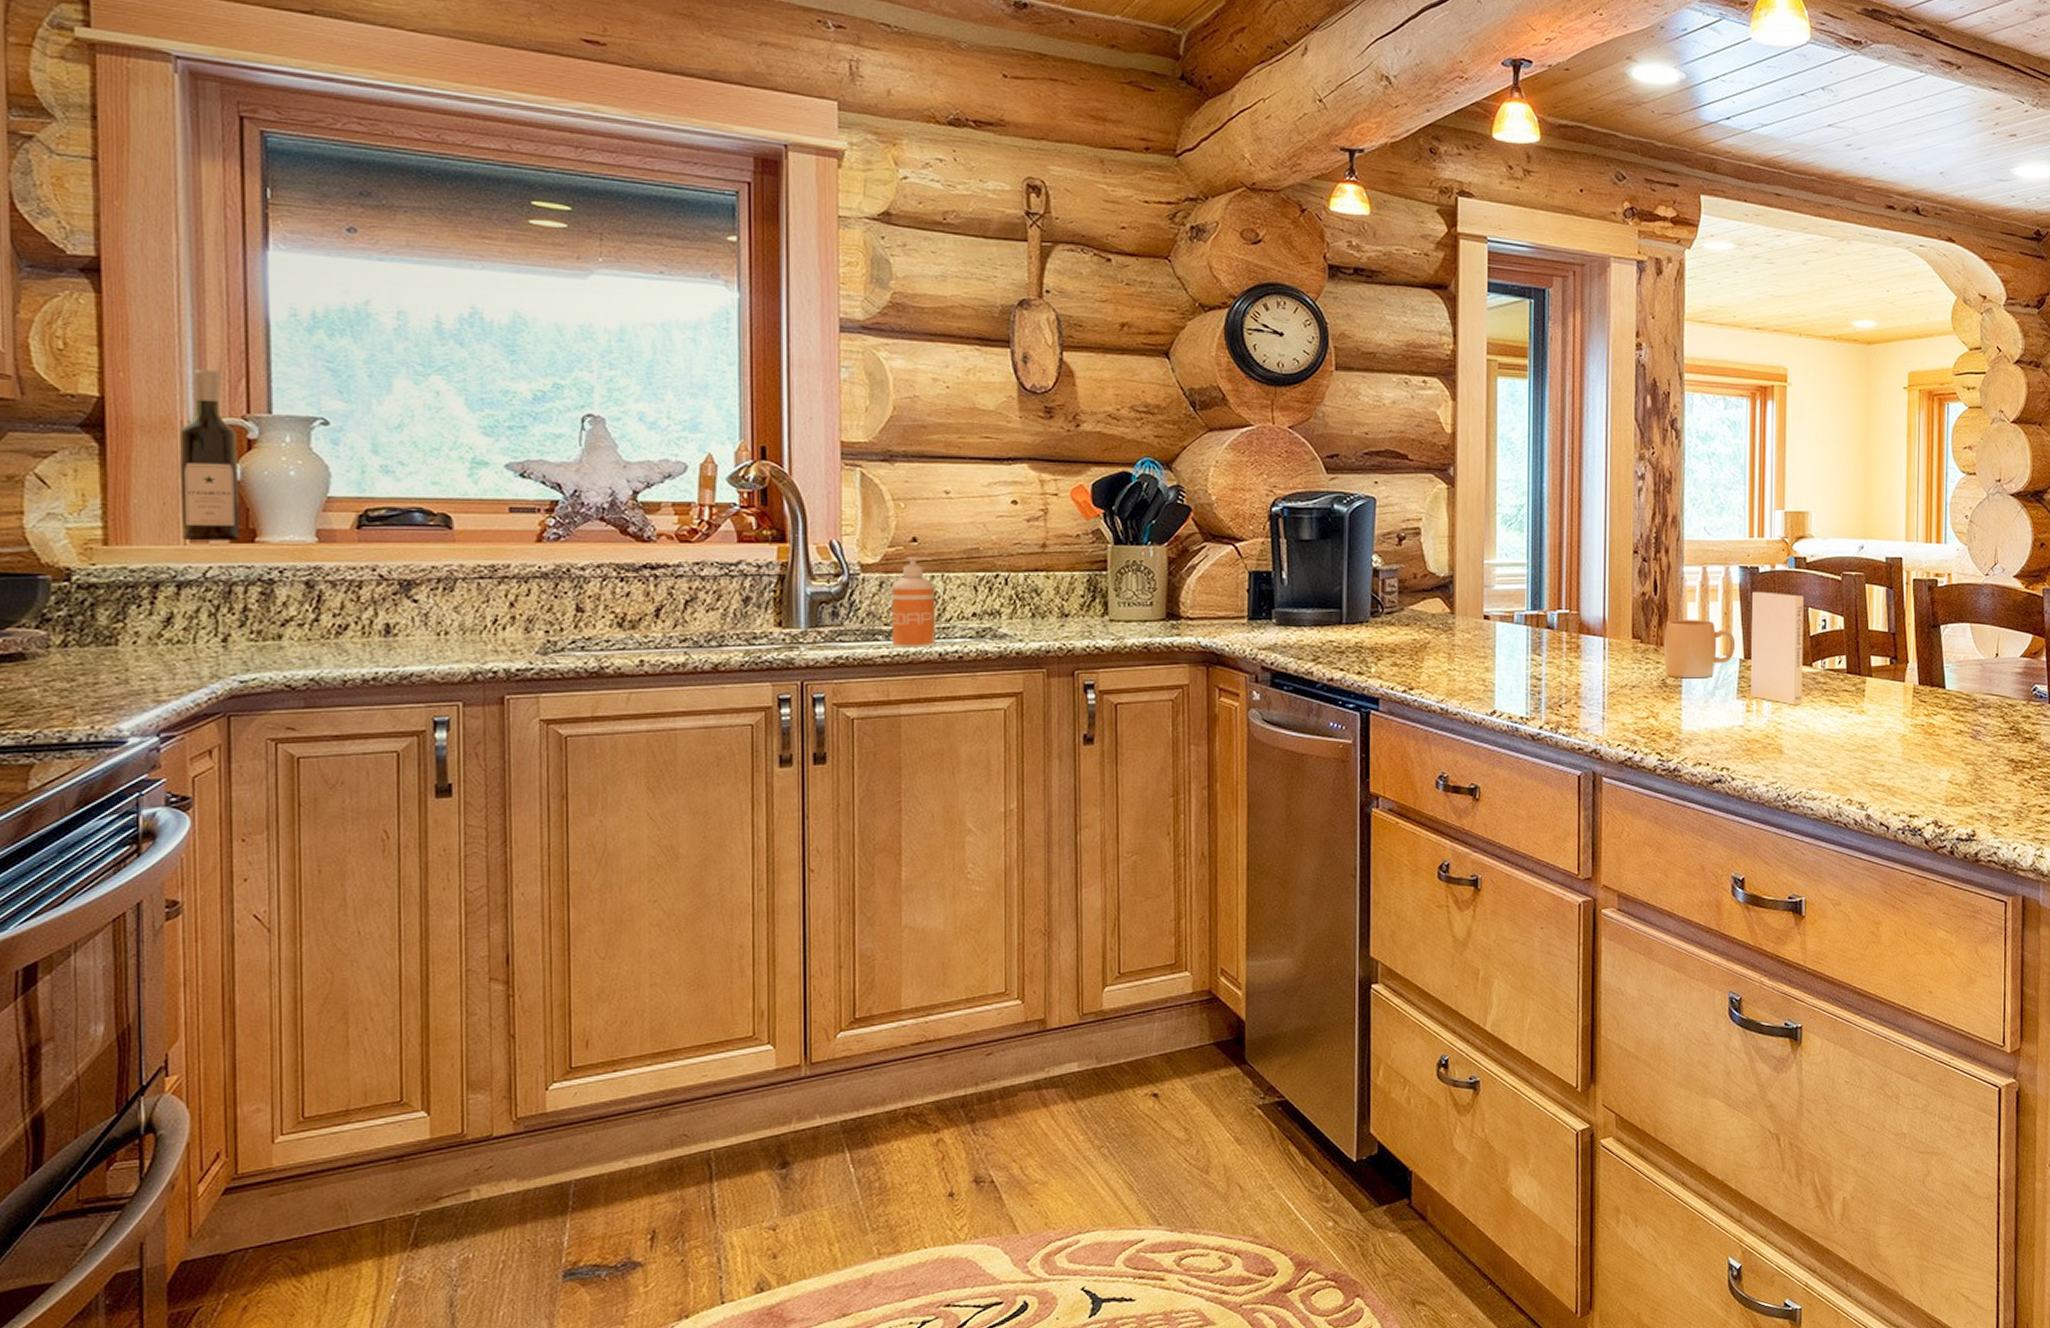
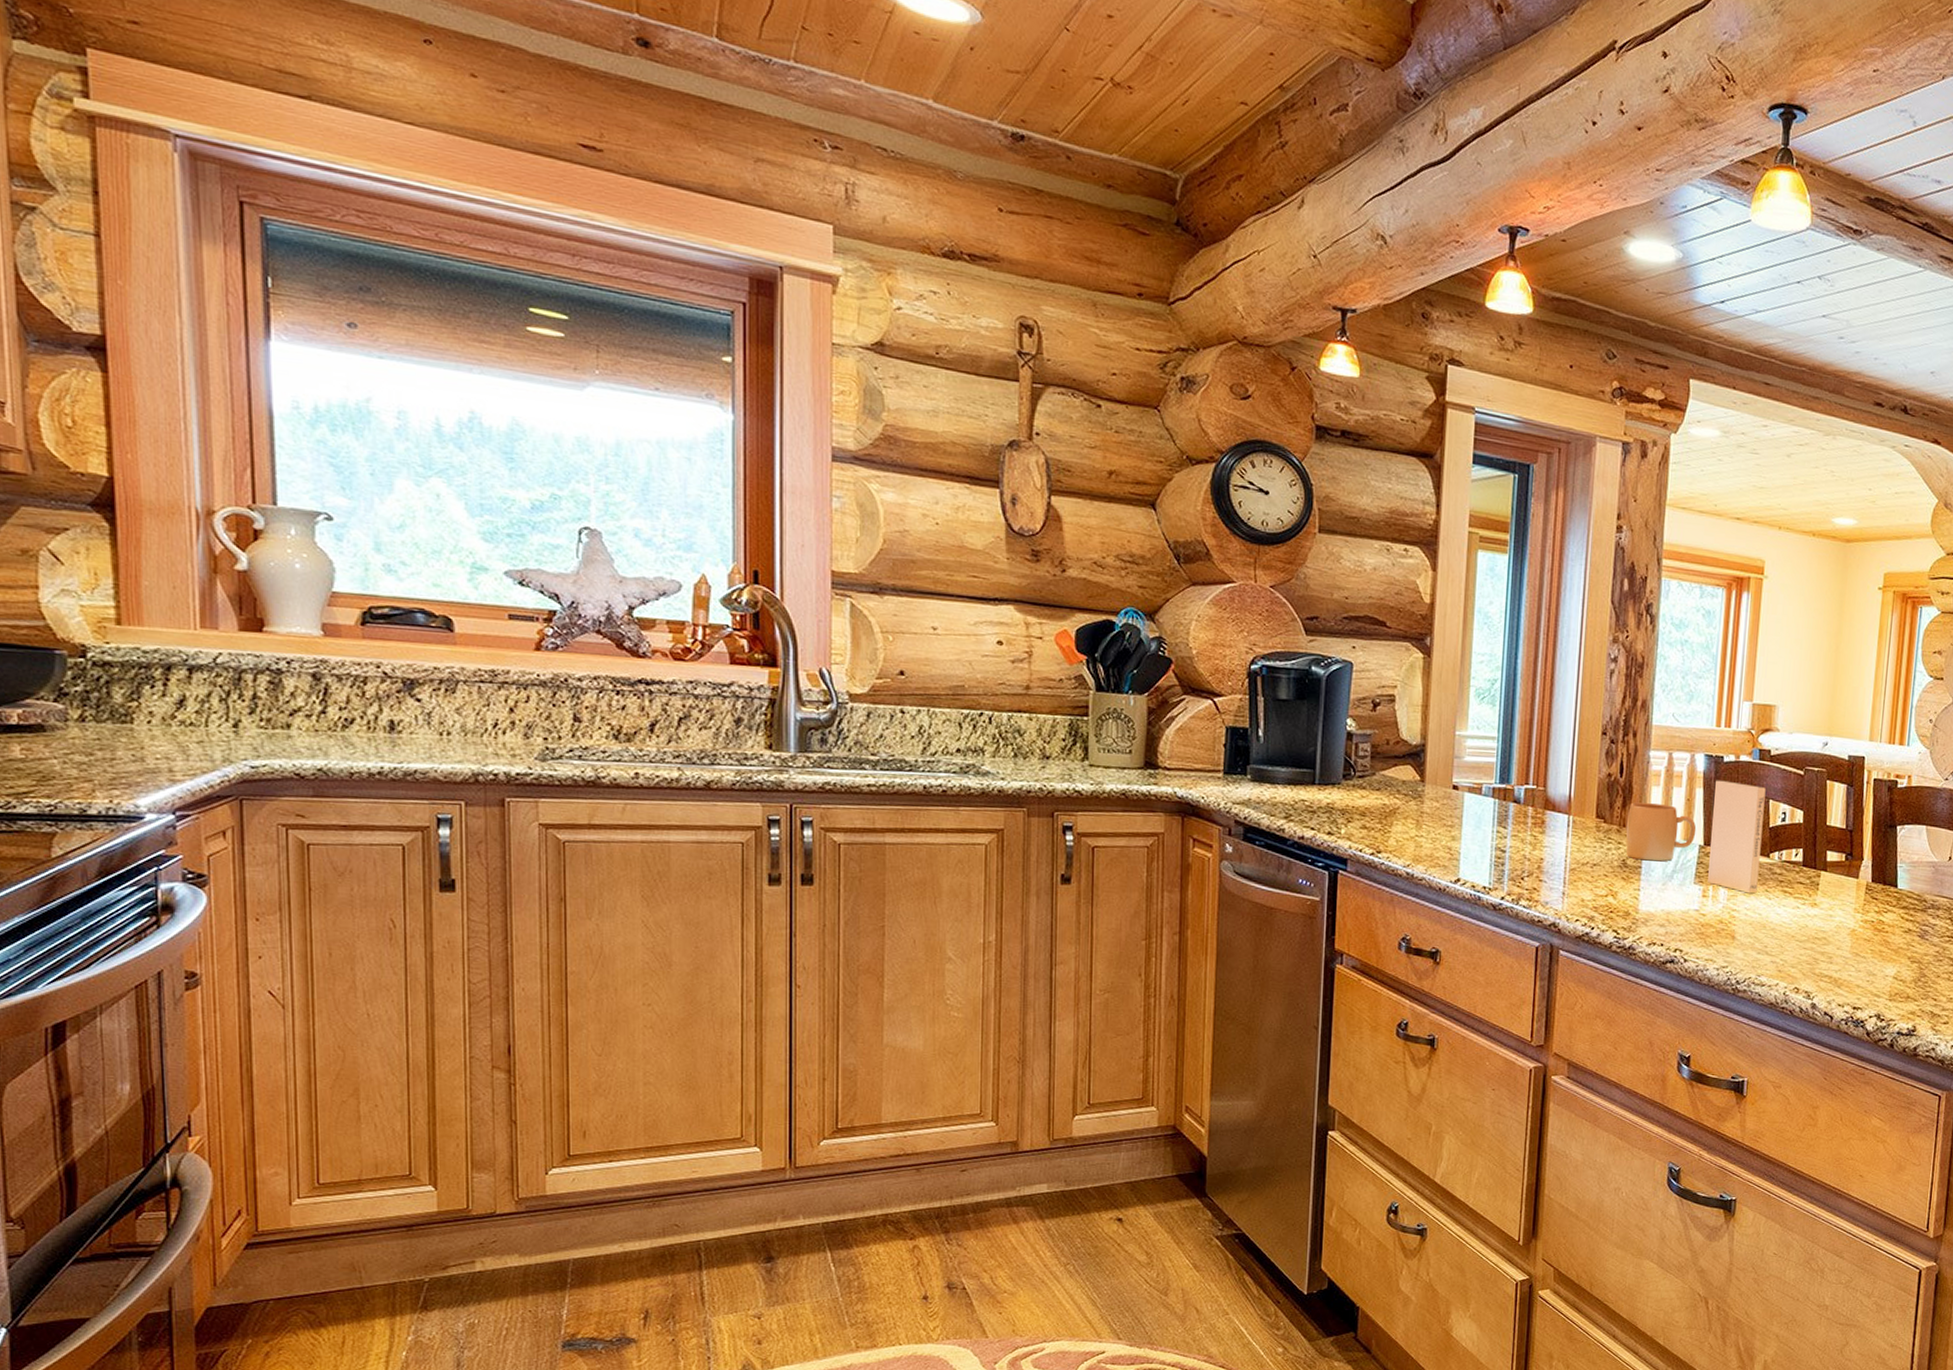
bottle: present [180,370,239,542] -> none [187,456,248,630]
soap dispenser: present [891,556,936,647] -> none [878,689,921,780]

